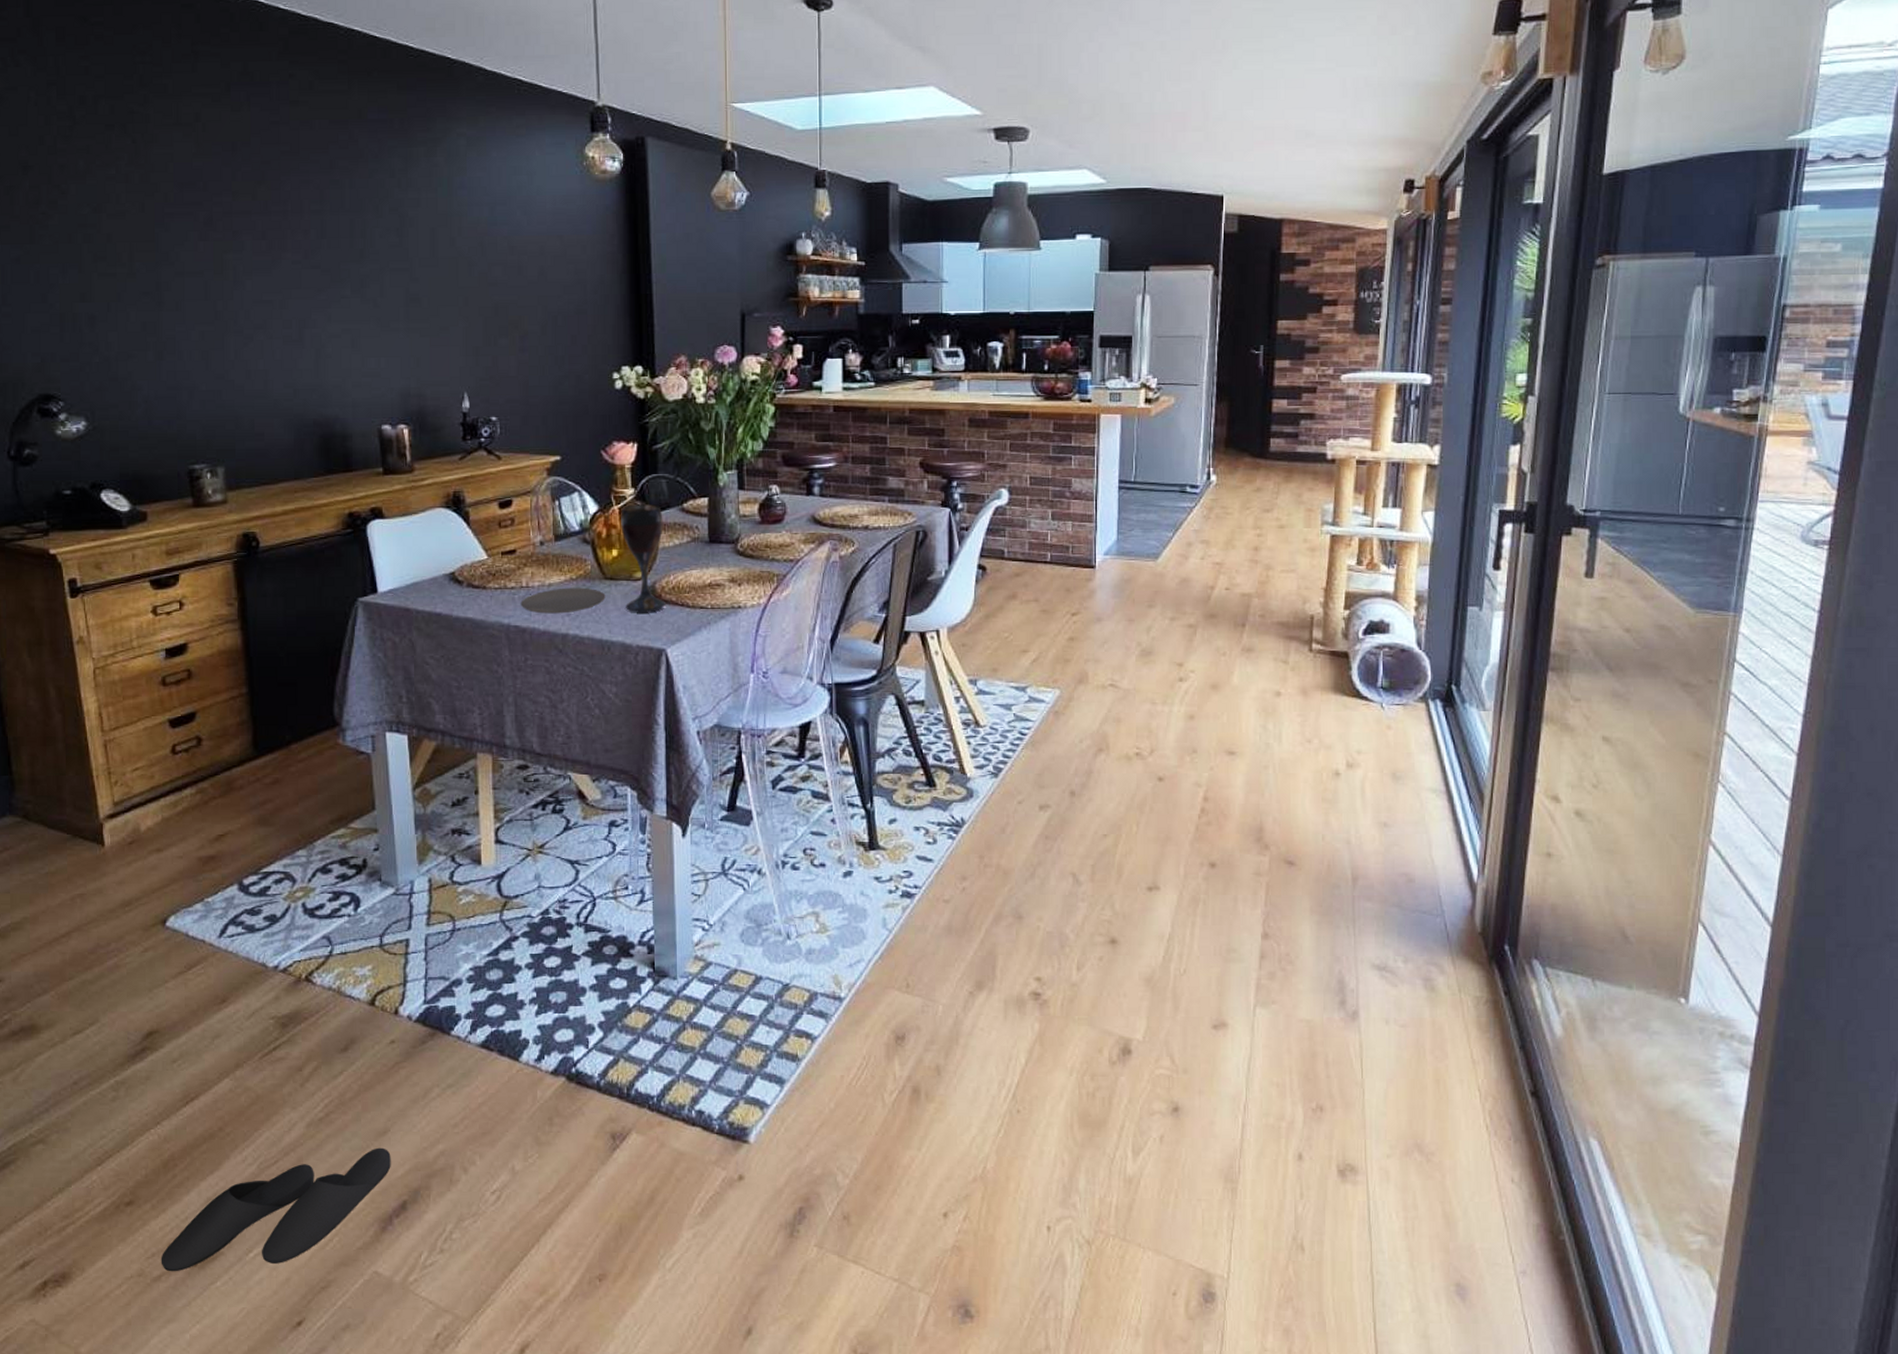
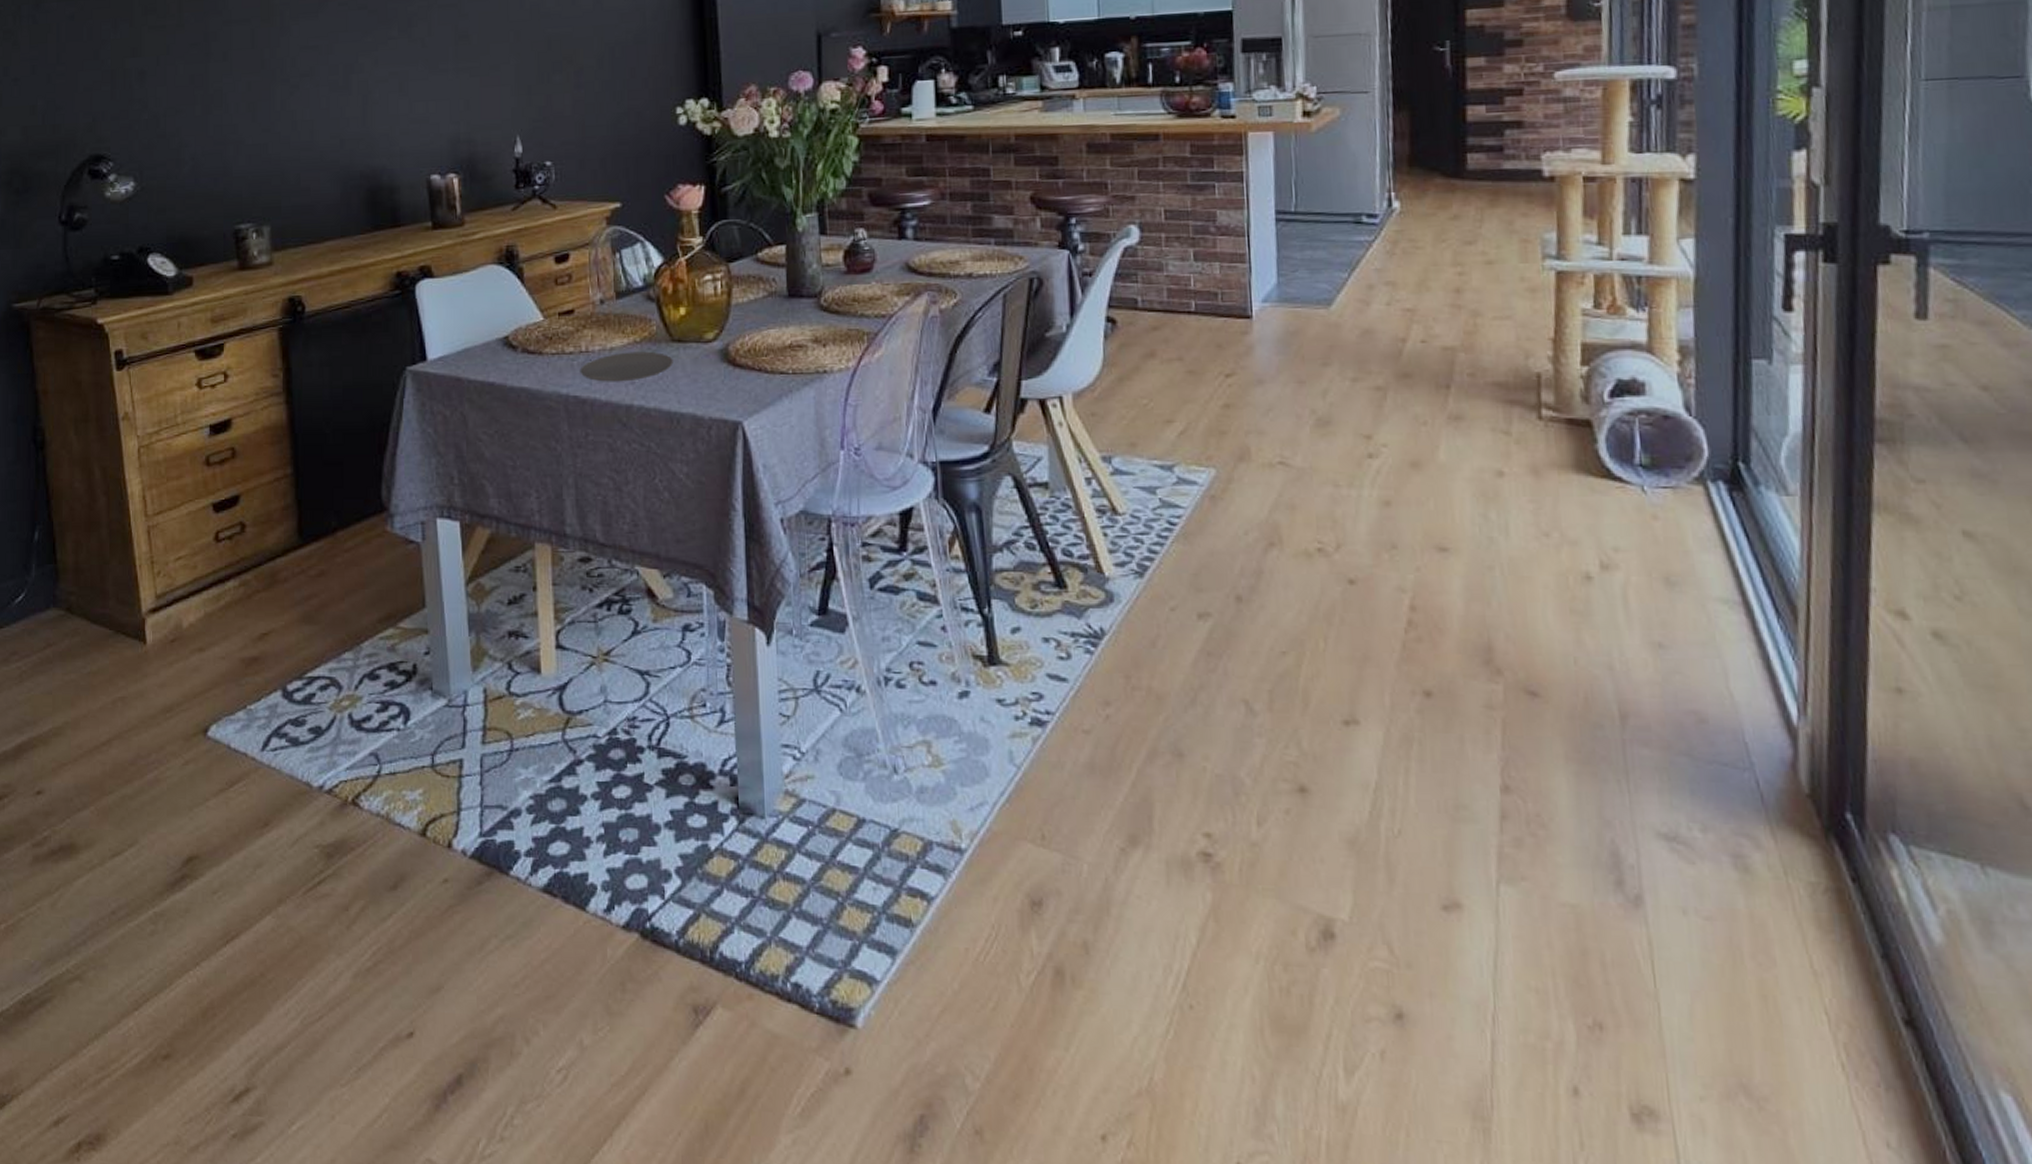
slippers: present [161,1147,391,1272] -> none [198,1007,445,1142]
cup: present [621,504,667,612] -> none [688,254,742,379]

